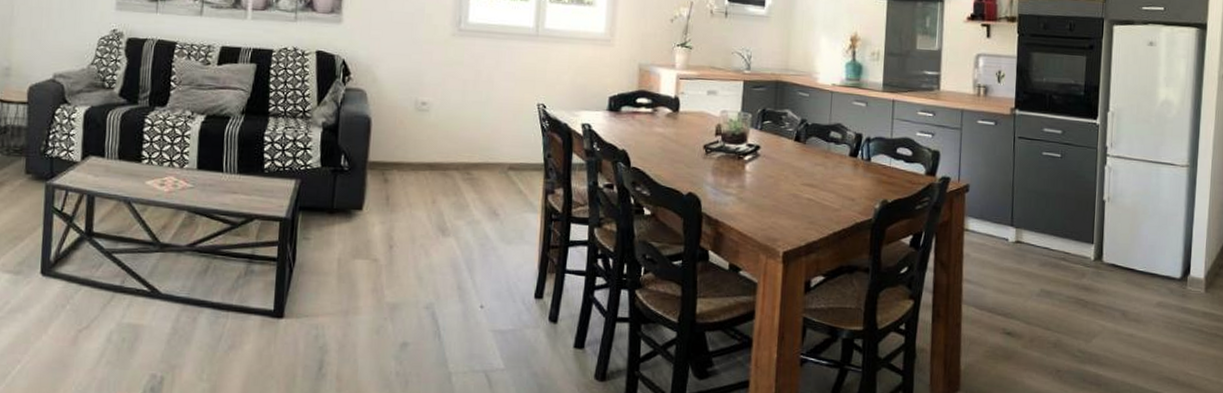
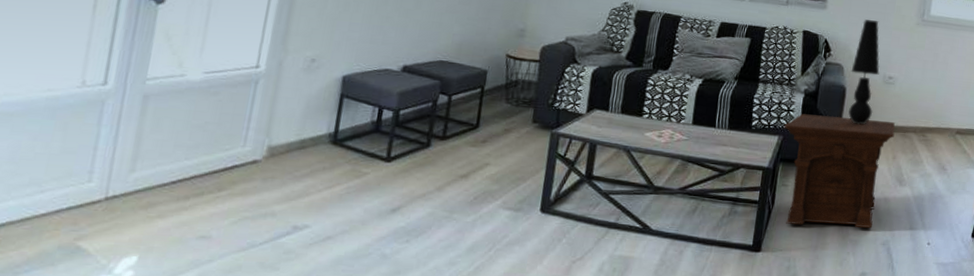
side table: none [301,152,433,288] -> present [784,113,895,228]
table lamp: none [375,33,410,163] -> present [848,19,880,125]

